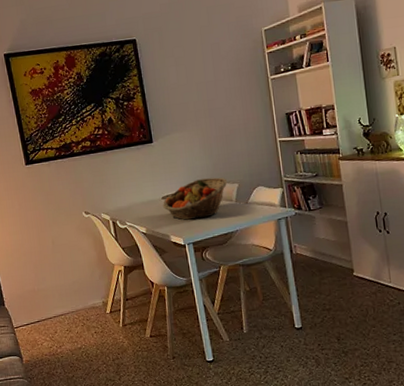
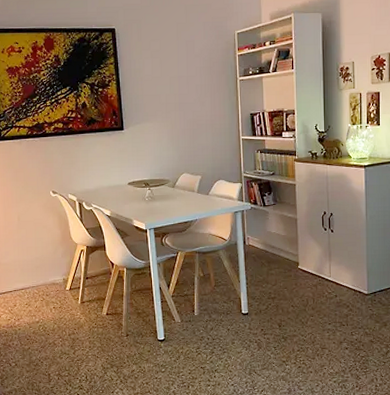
fruit basket: present [163,177,228,220] -> none [129,168,191,206]

